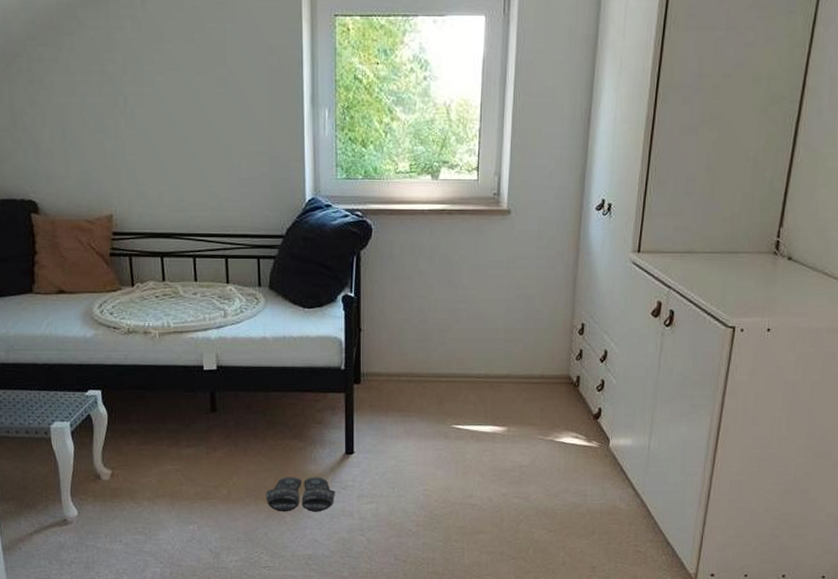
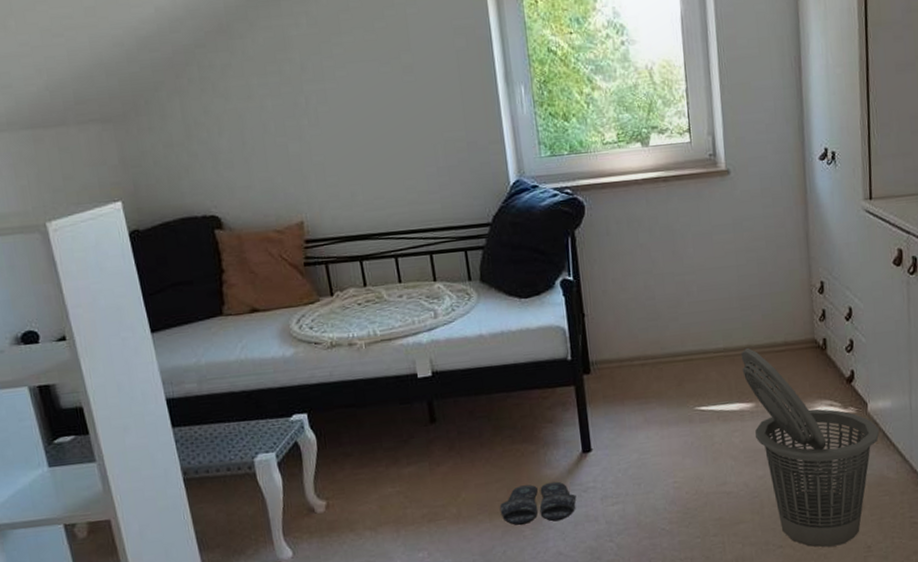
laundry basket: none [499,376,618,563] -> present [740,347,880,548]

